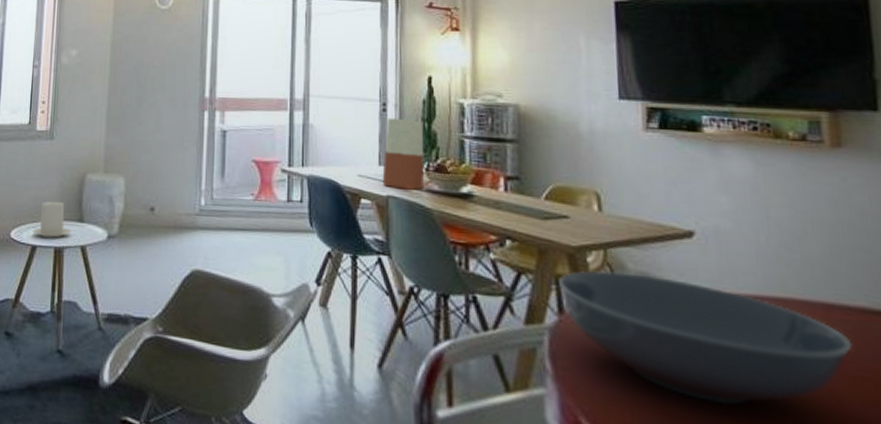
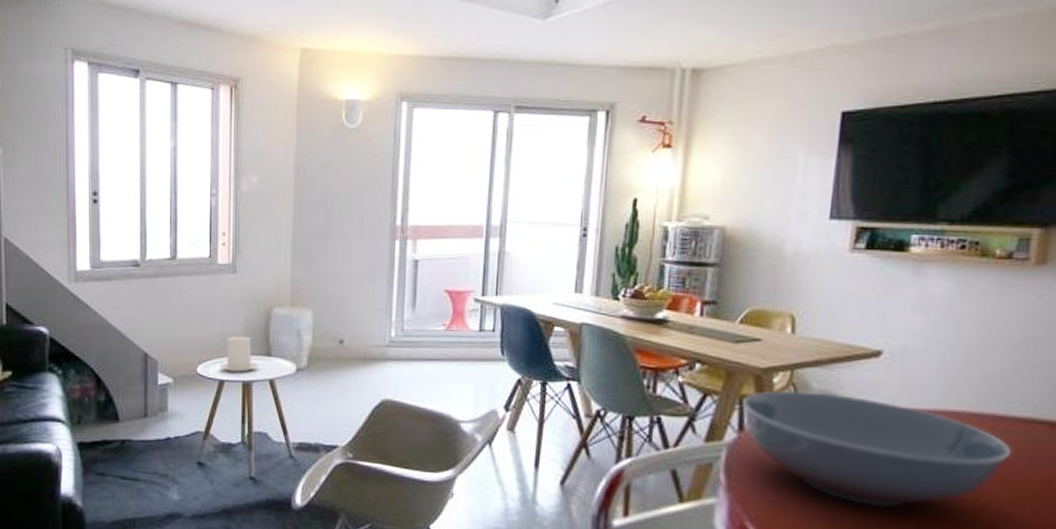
vase: present [382,117,425,190] -> none [577,243,625,317]

